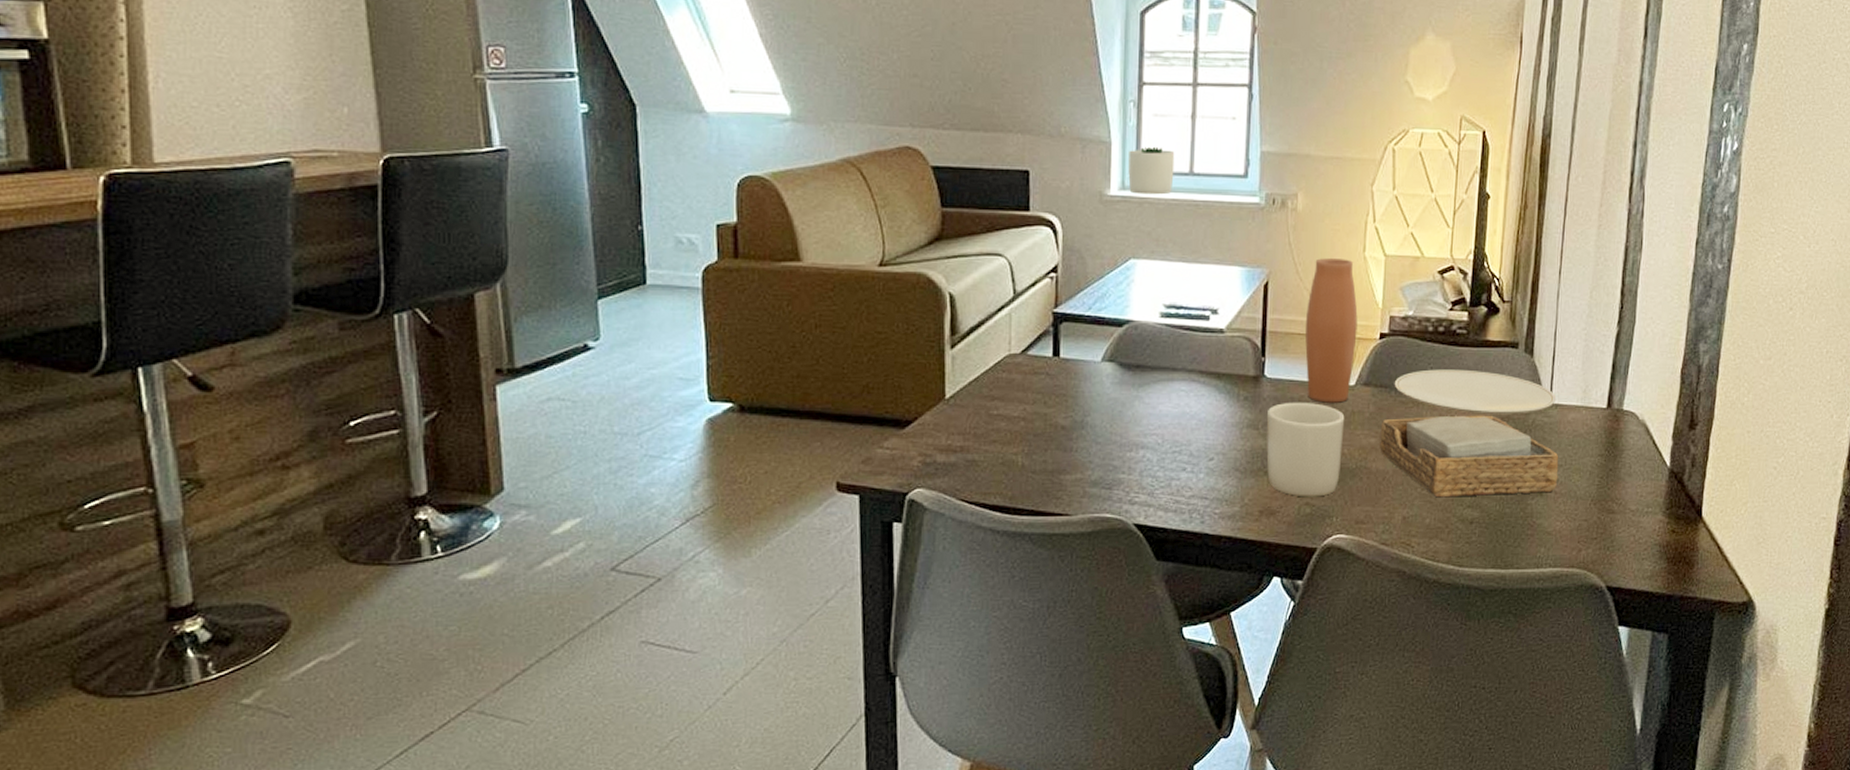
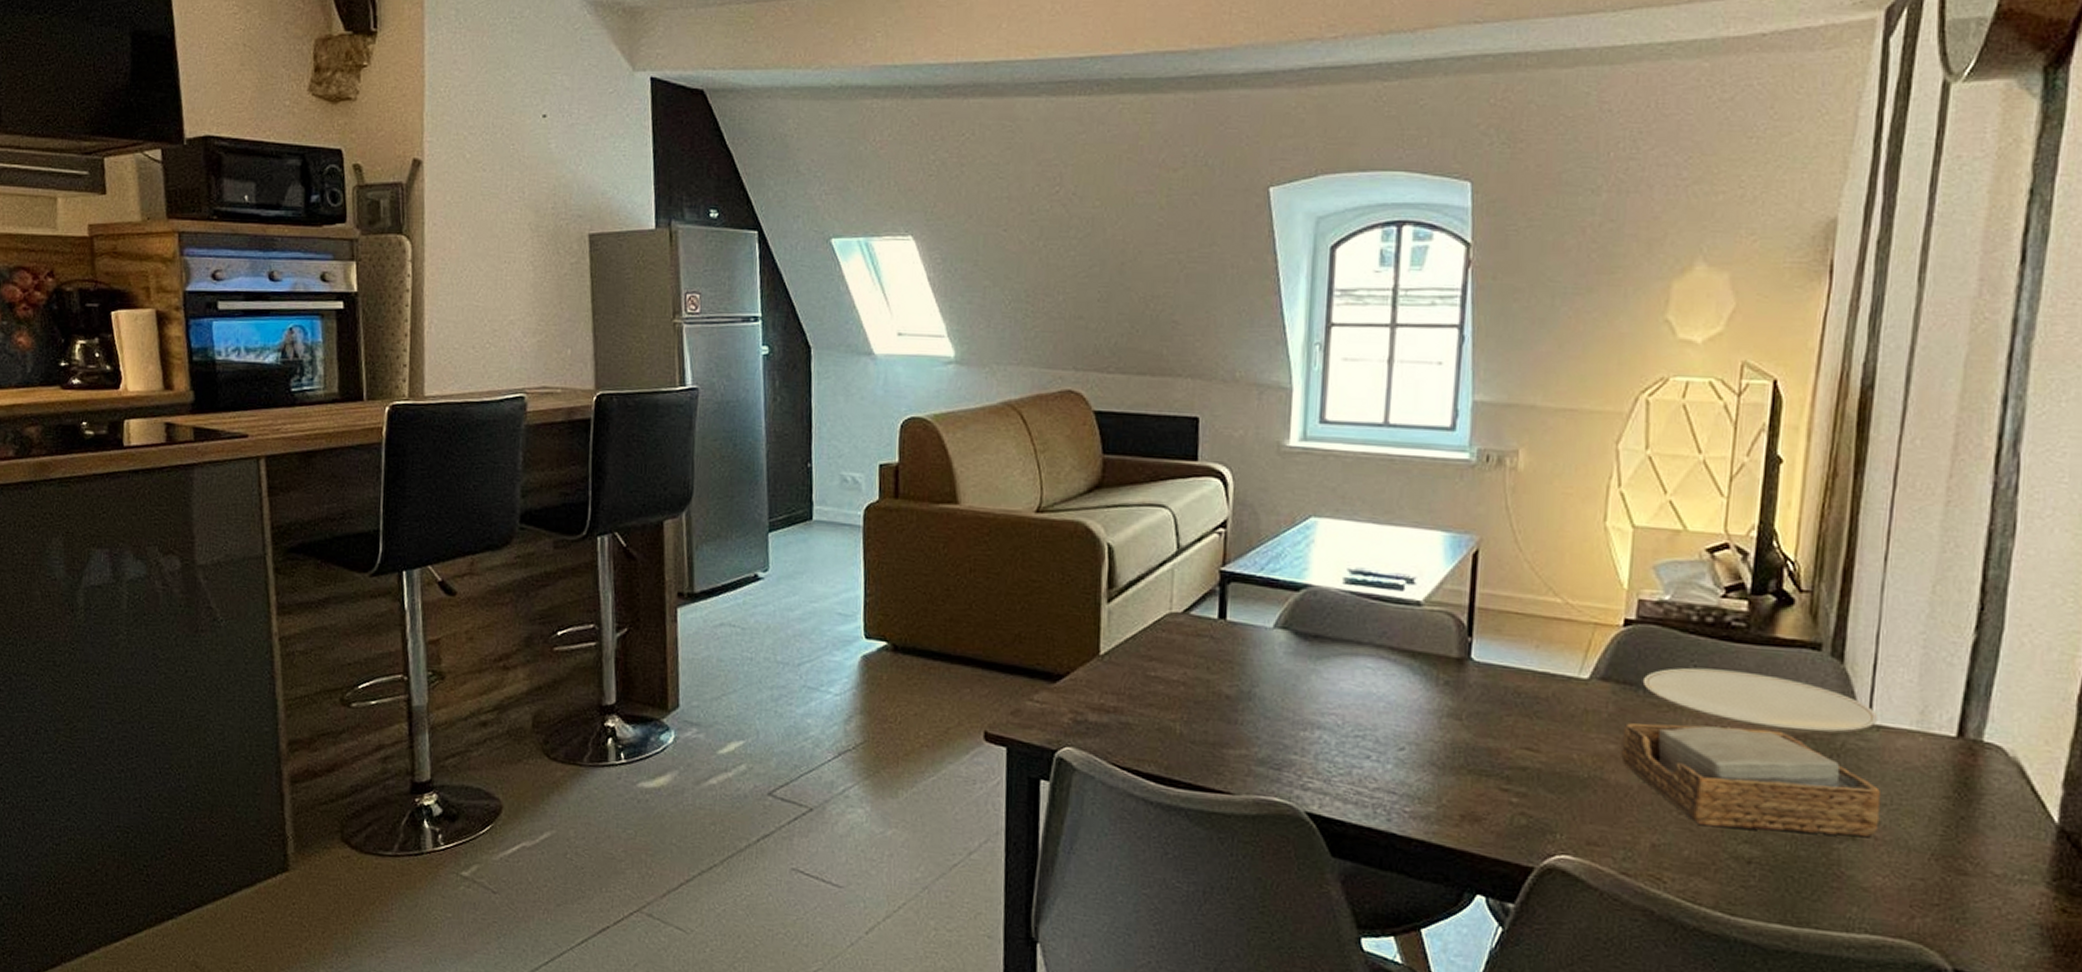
planter: present [1128,146,1175,195] -> none [1311,393,1367,448]
mug: present [1266,402,1345,497] -> none [1470,692,1575,808]
vase: present [1305,258,1358,403] -> none [1524,526,1595,698]

